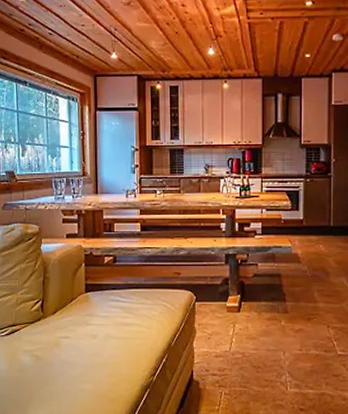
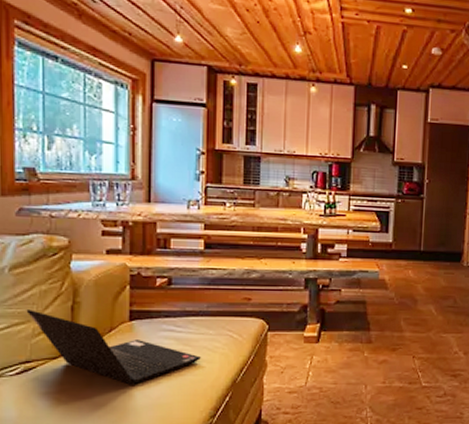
laptop computer: none [11,284,141,347] -> present [26,310,201,386]

